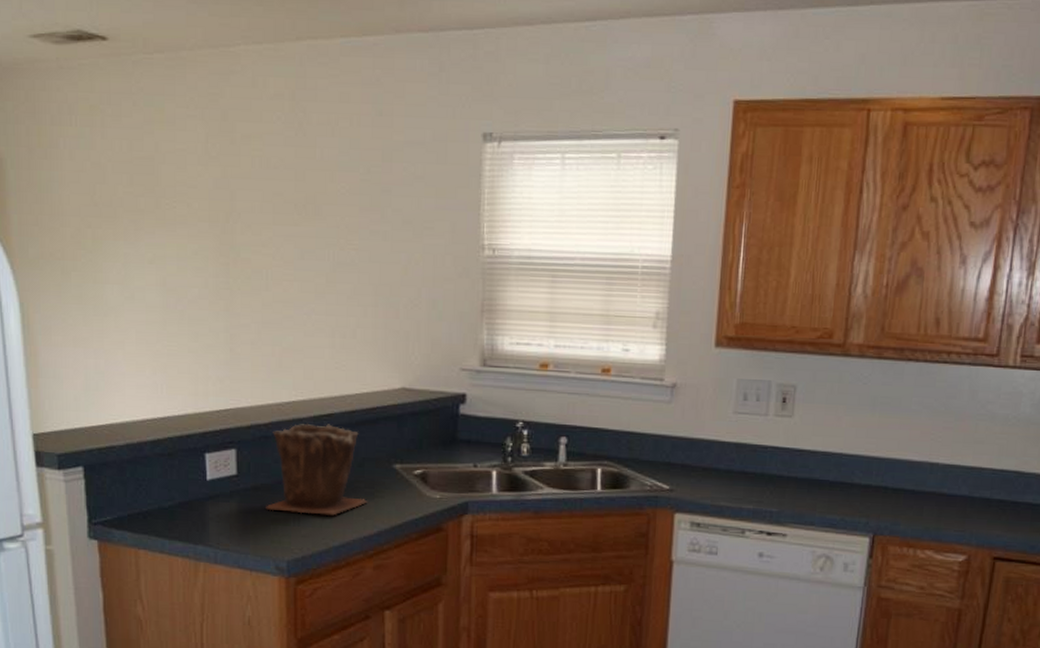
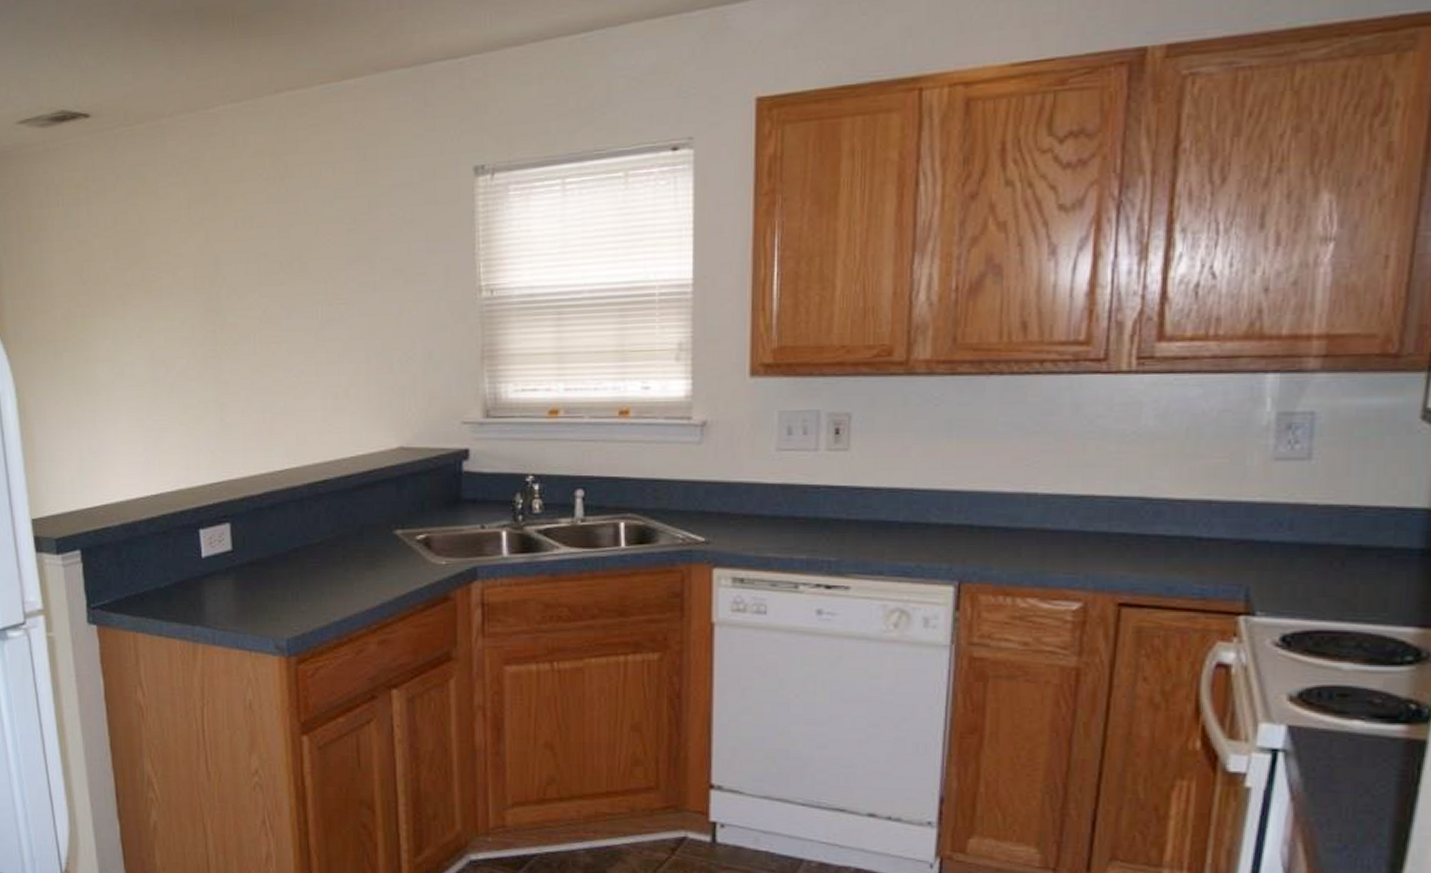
plant pot: present [266,423,368,516] -> none [263,491,369,589]

